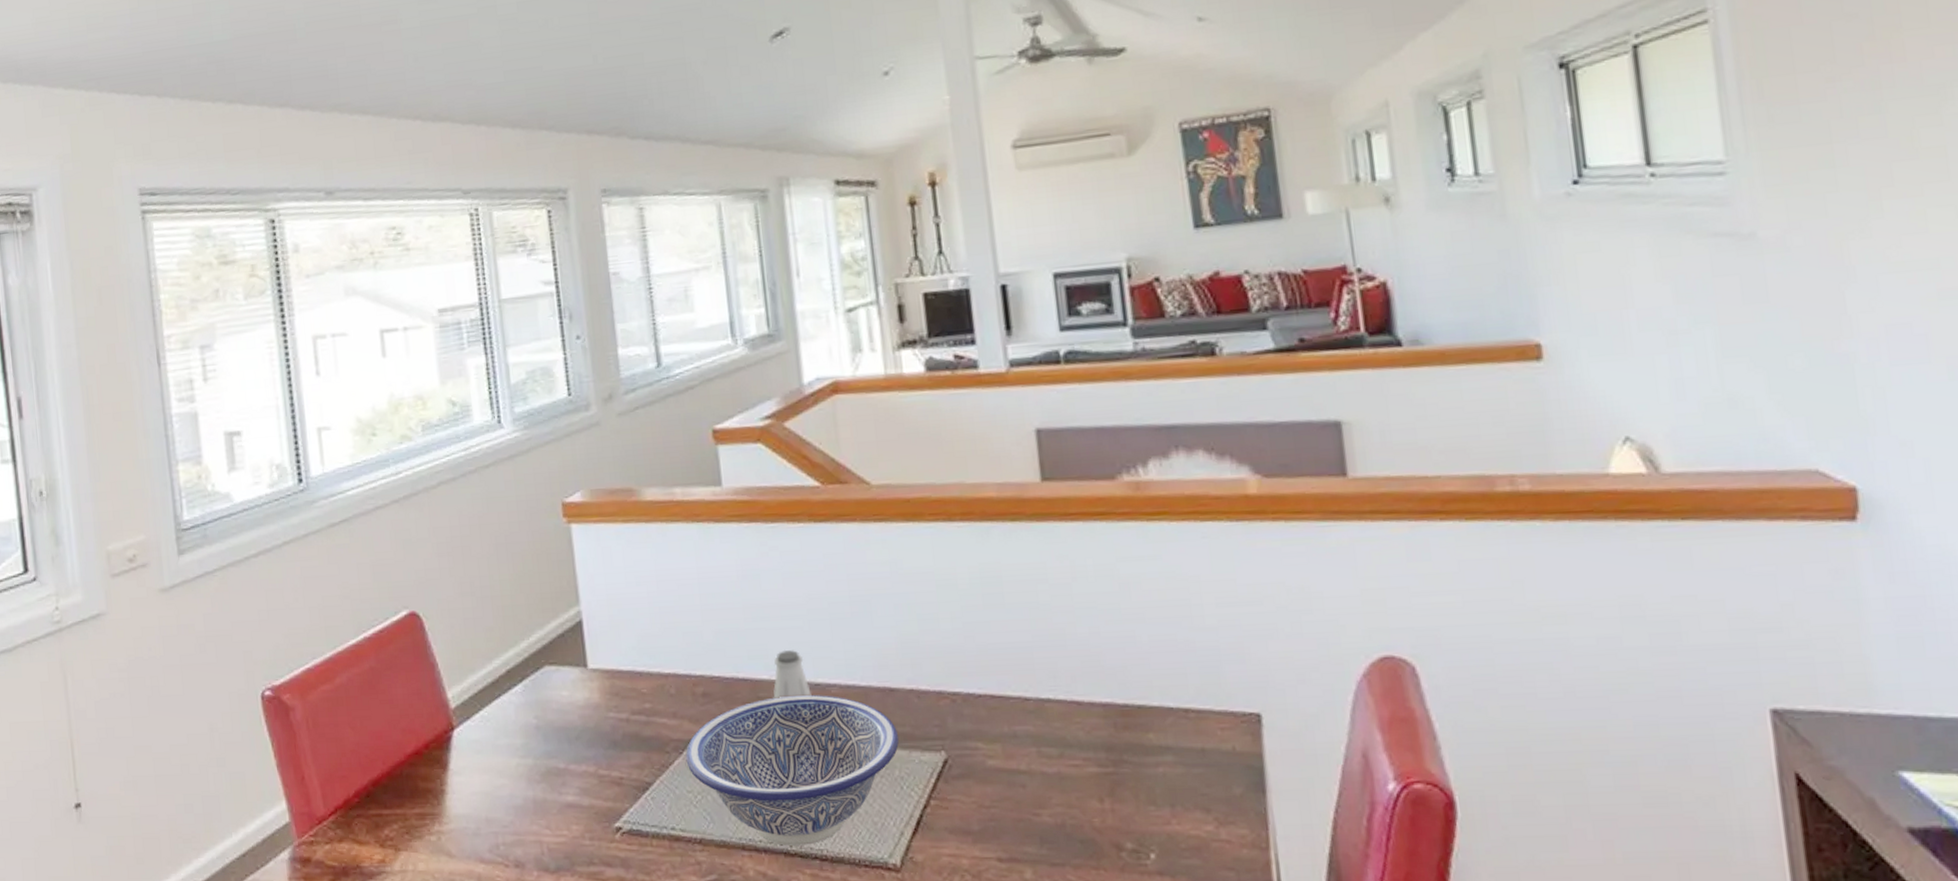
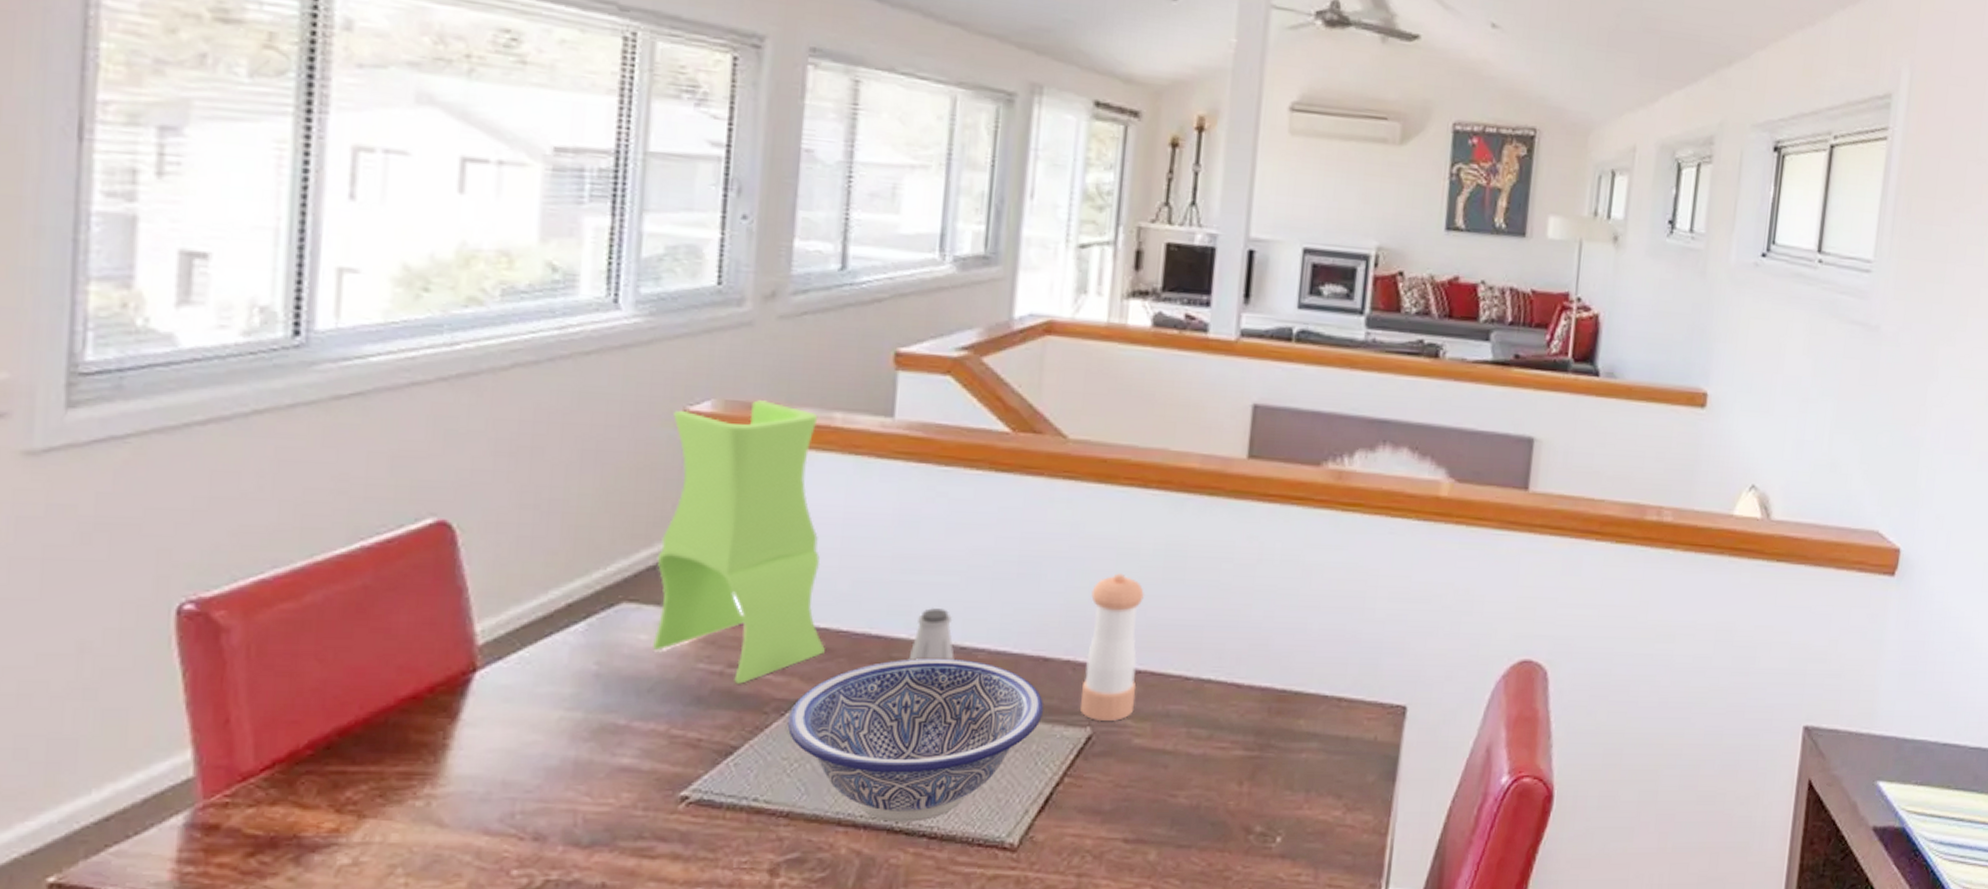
vase: none [555,486,704,728] -> present [653,400,825,684]
pepper shaker: none [920,603,982,746] -> present [1079,573,1144,722]

